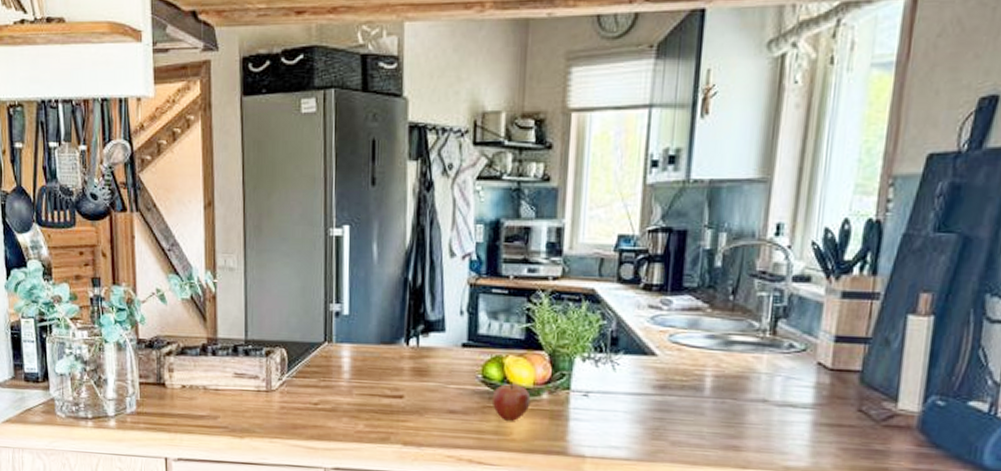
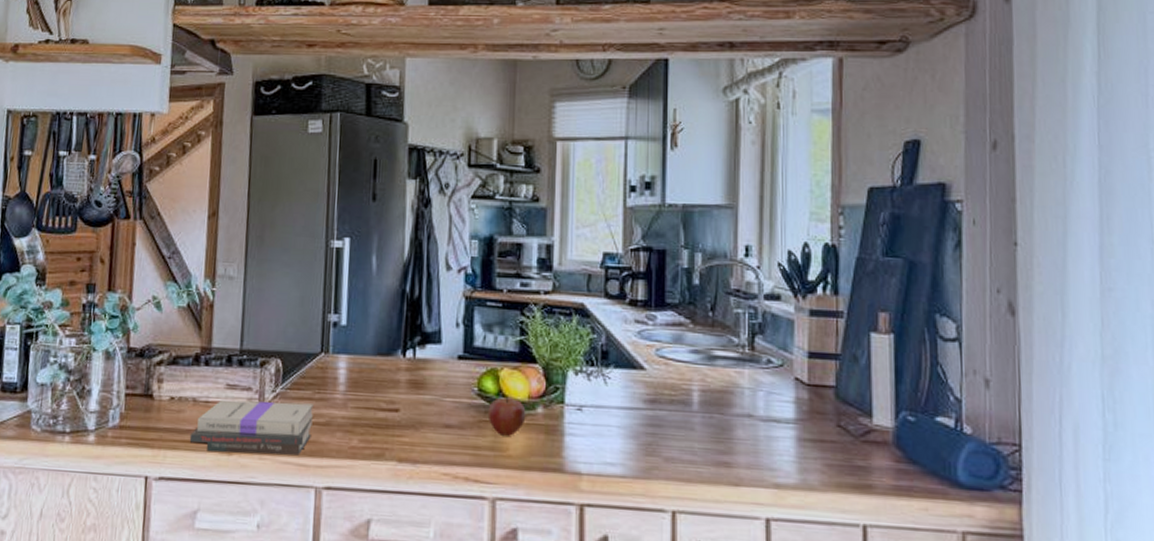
books: none [203,387,319,439] -> present [189,399,314,456]

